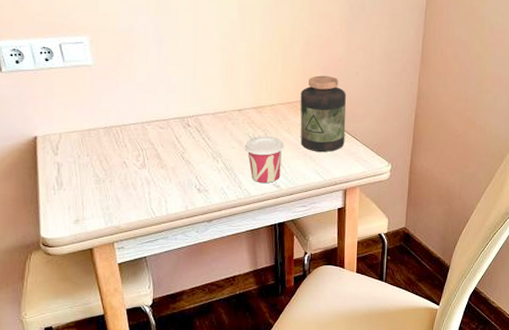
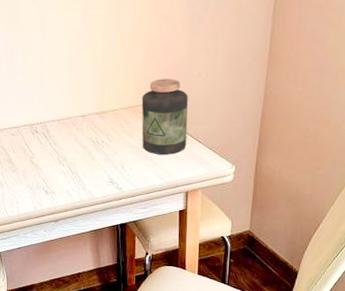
cup: present [244,136,284,184] -> none [88,140,126,186]

